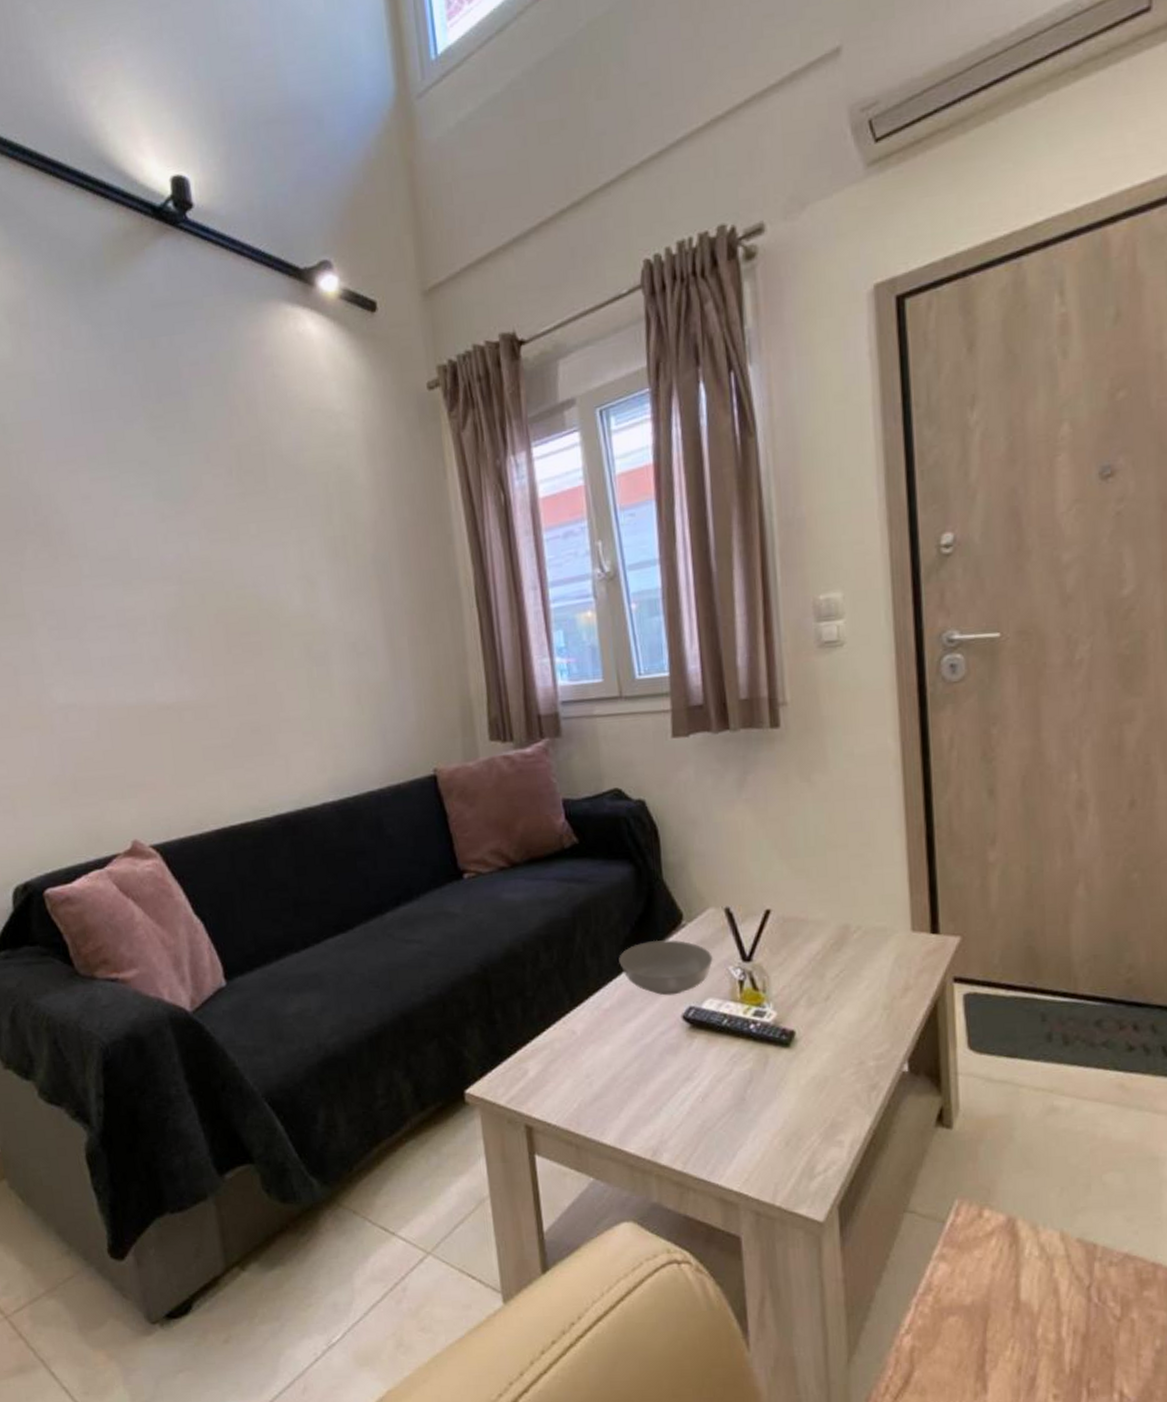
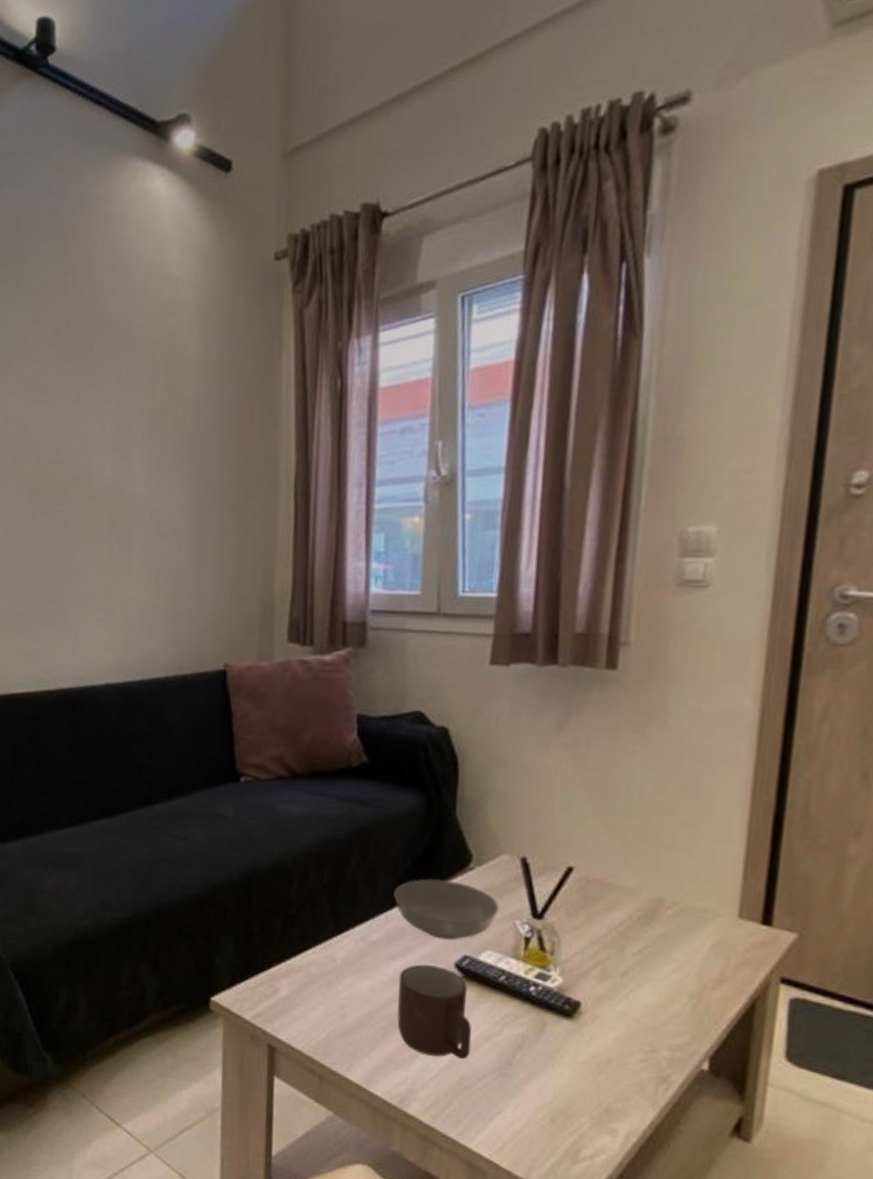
mug: none [634,1021,708,1106] -> present [397,964,472,1060]

